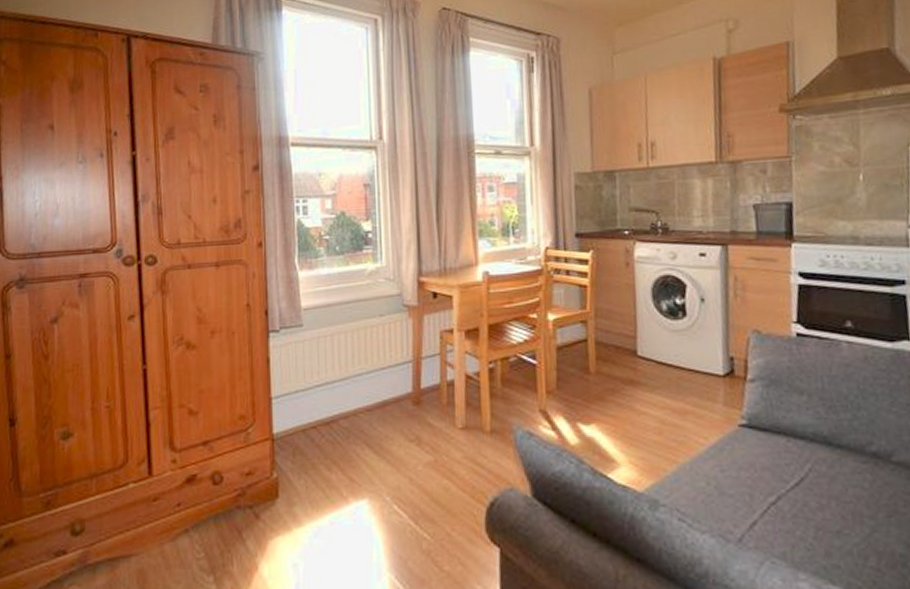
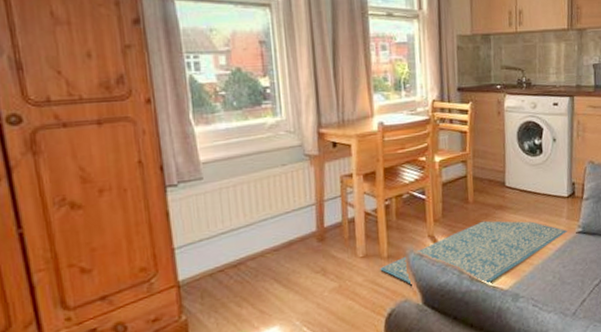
rug: none [481,398,725,483] -> present [380,220,567,285]

